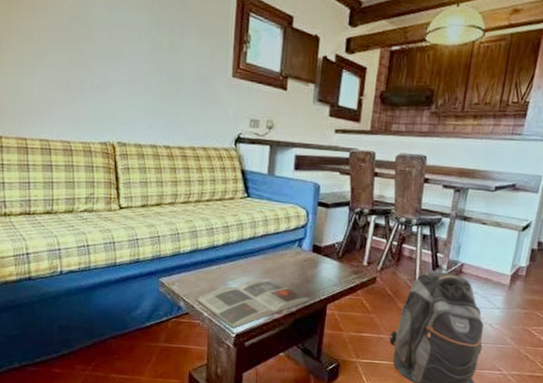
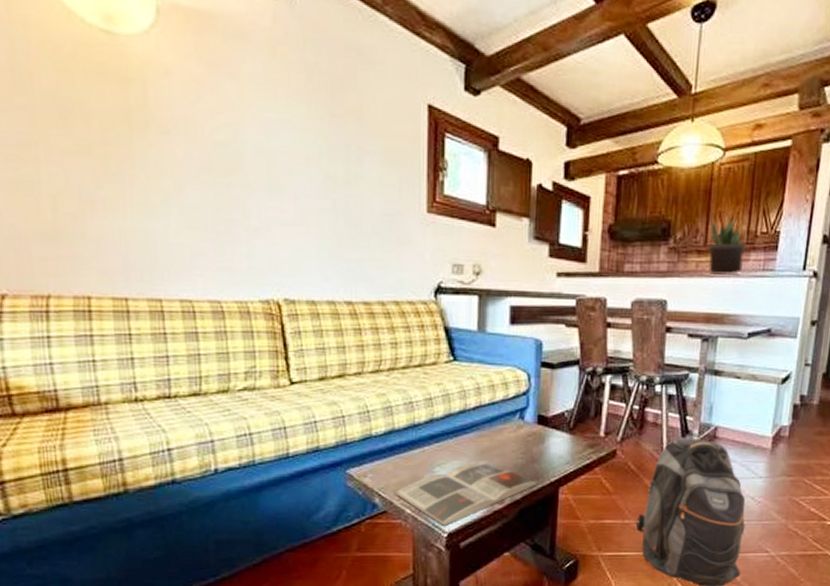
planter: none [464,89,498,136] -> present [709,218,746,275]

